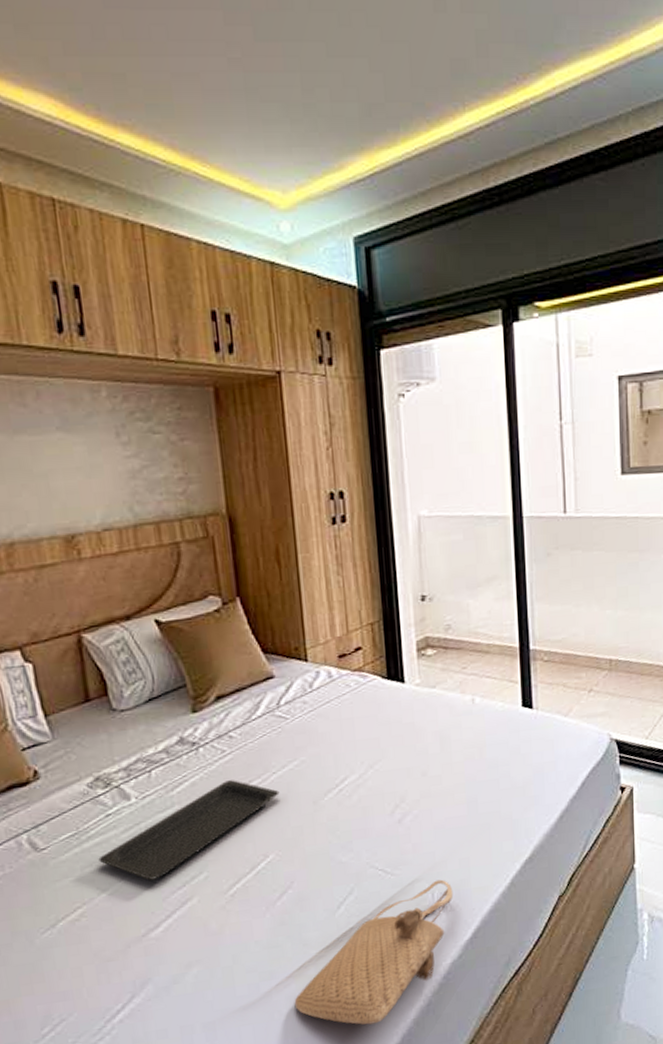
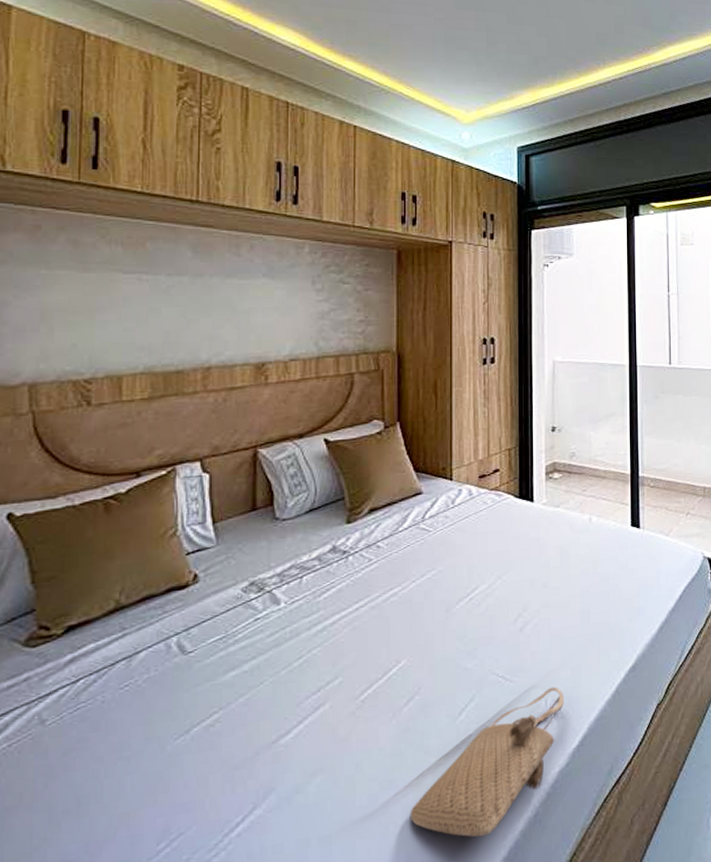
serving tray: present [98,780,280,880] -> none [241,587,417,685]

